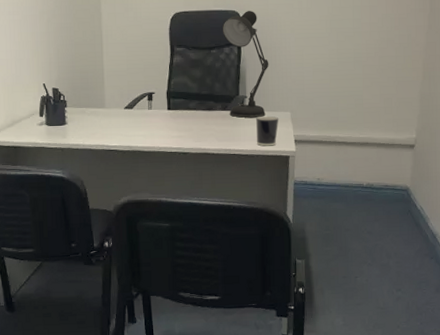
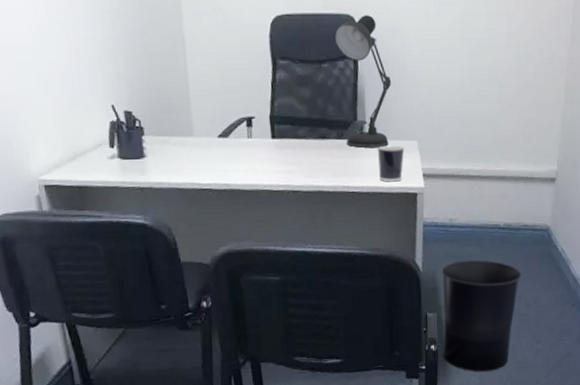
waste bin: none [309,214,383,314] -> present [441,259,522,371]

